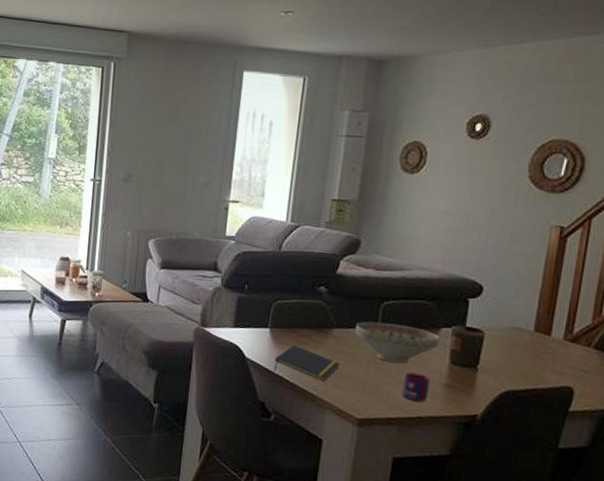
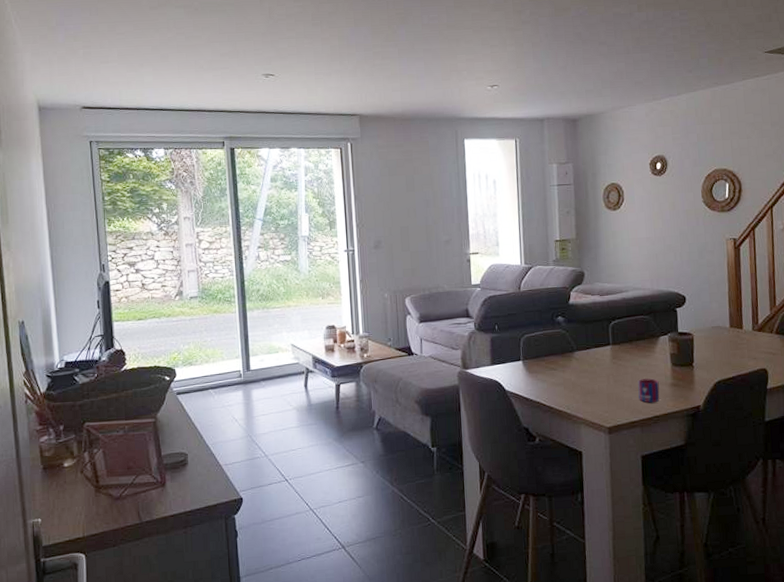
notepad: present [274,345,341,381] -> none [531,372,586,400]
decorative bowl: present [355,321,440,364] -> none [593,339,661,373]

